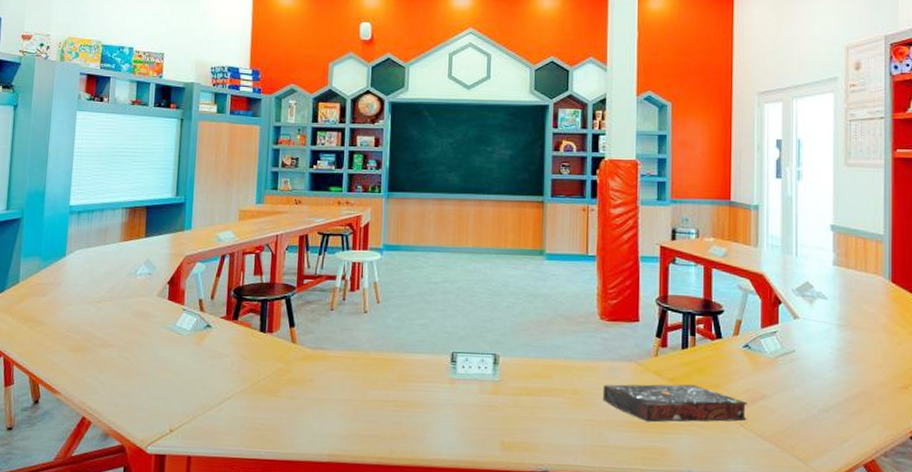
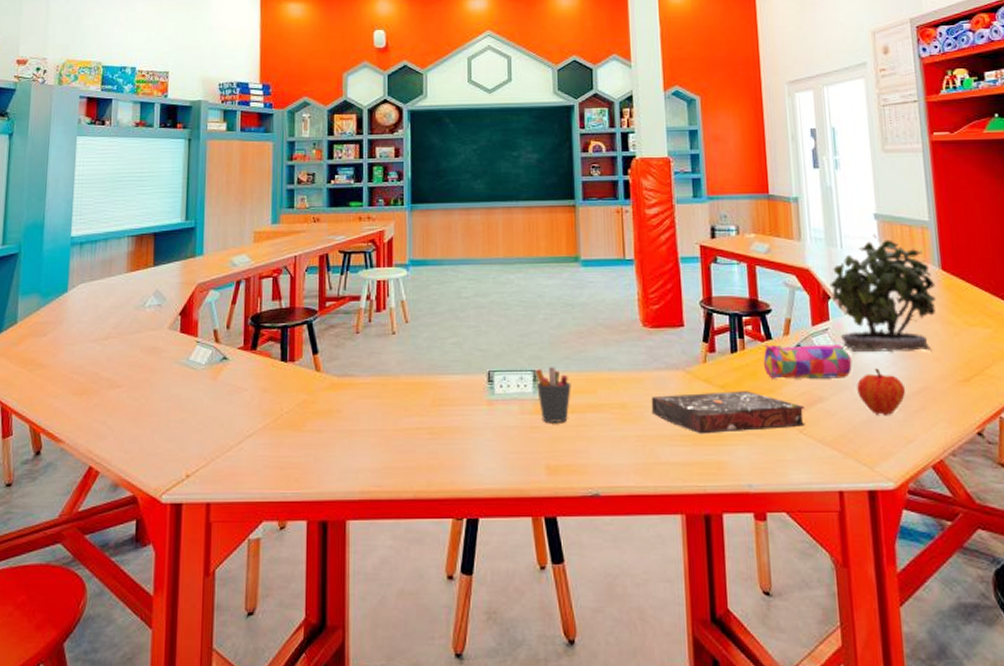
pen holder: none [496,352,529,403] -> present [535,367,571,422]
pencil case: none [712,342,797,379] -> present [763,344,852,379]
potted plant: none [782,244,884,358] -> present [830,234,936,353]
fruit: none [799,371,846,416] -> present [857,368,906,416]

